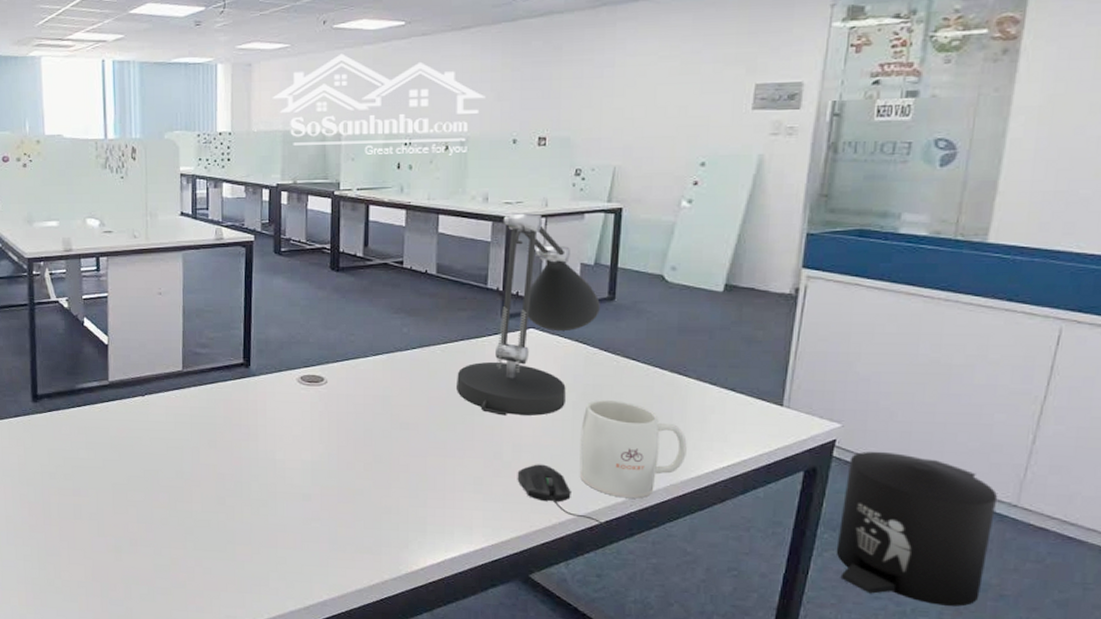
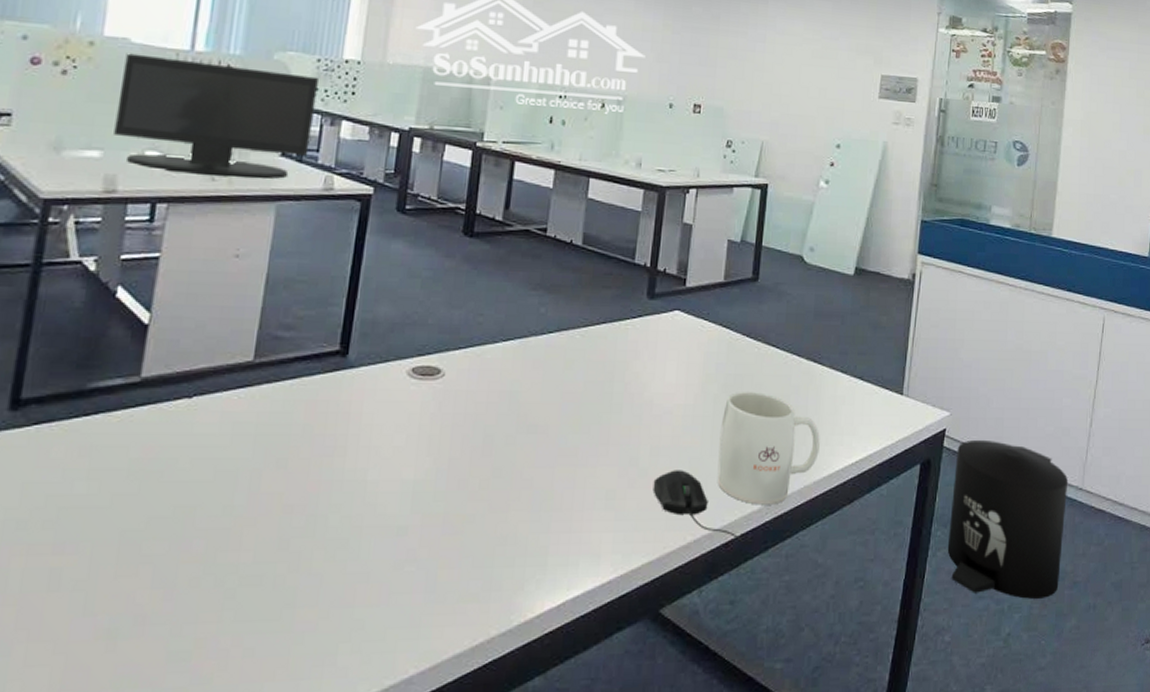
monitor: none [62,146,201,235] -> present [114,53,318,179]
desk lamp: present [457,212,600,416] -> none [594,180,745,413]

